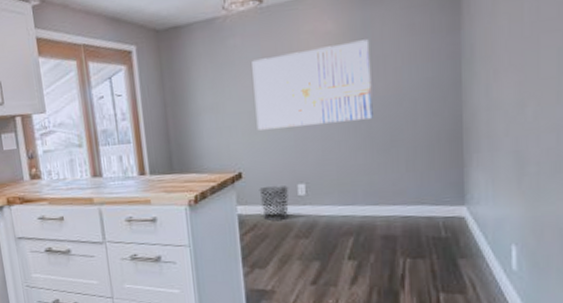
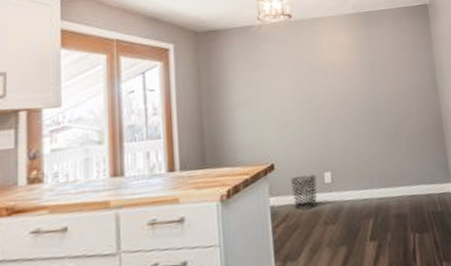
wall art: present [252,39,373,131] -> none [283,52,381,124]

